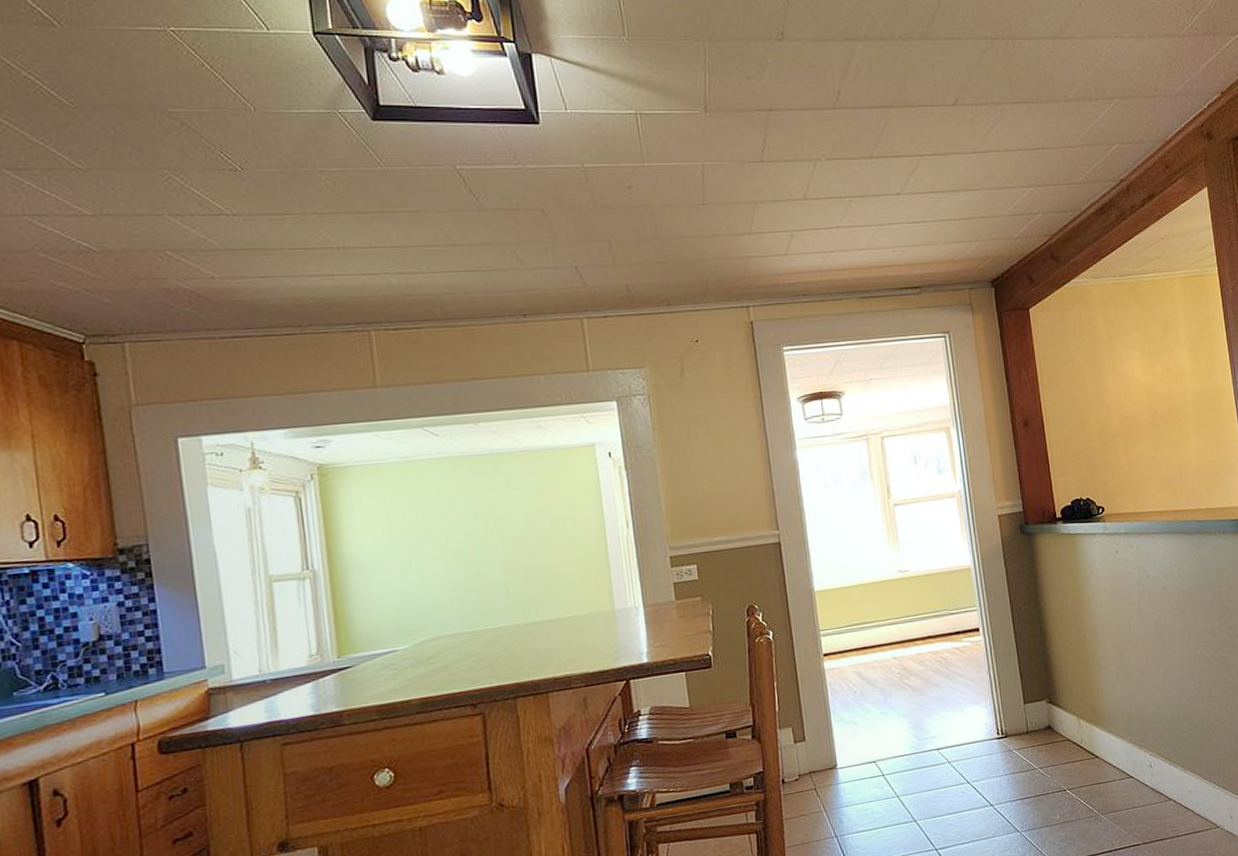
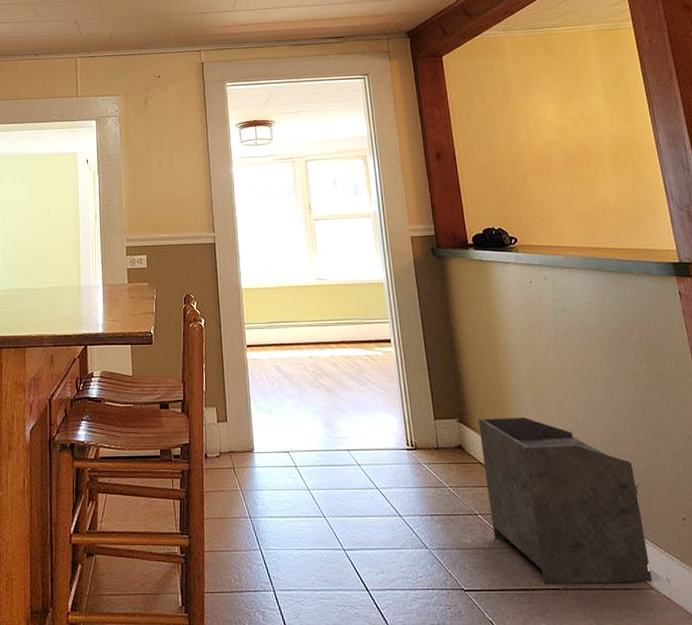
waste basket: none [1066,688,1219,844] -> present [478,417,653,586]

